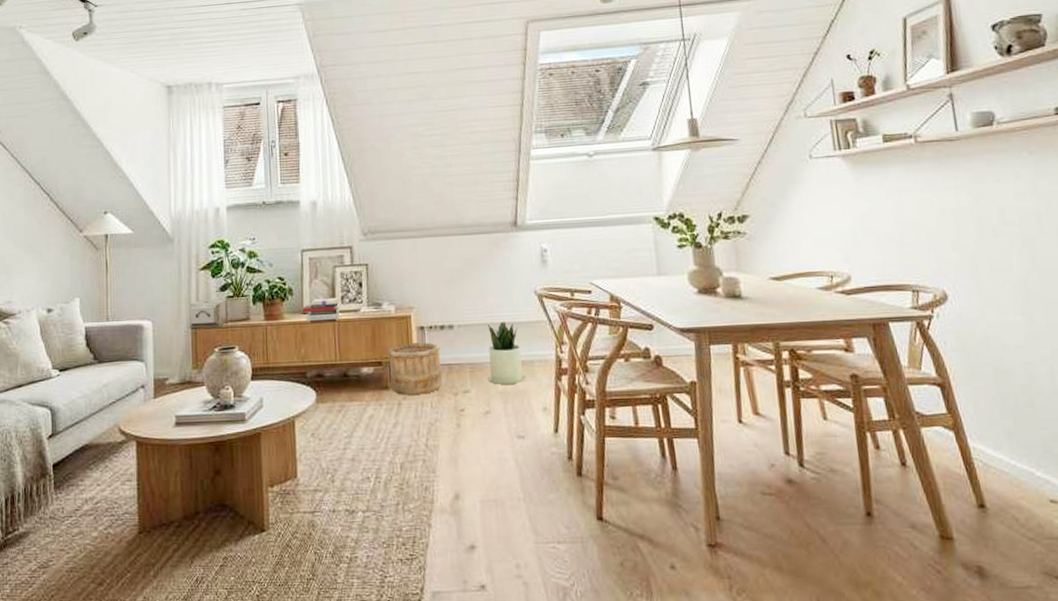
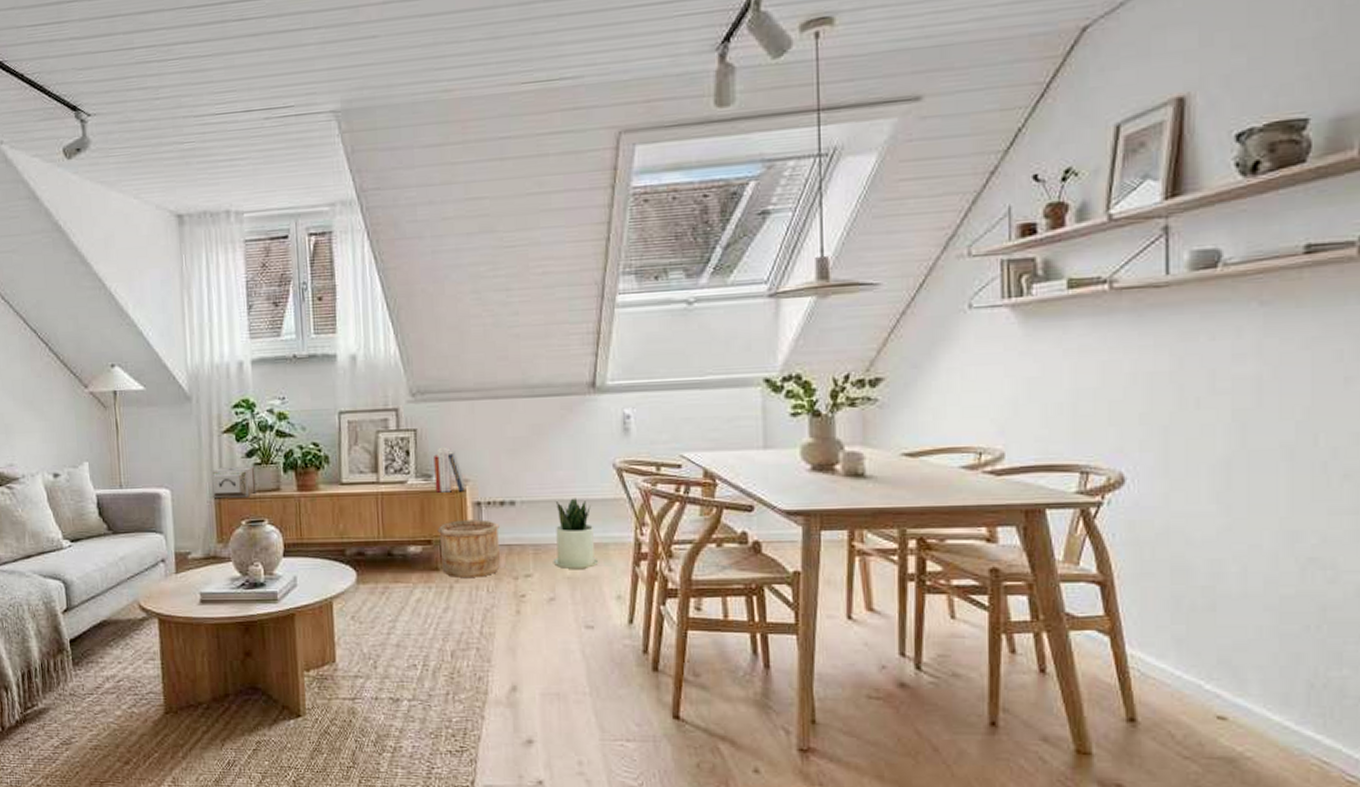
books: present [303,297,342,322] -> none [341,466,386,495]
books: none [383,278,411,319] -> present [434,447,466,493]

